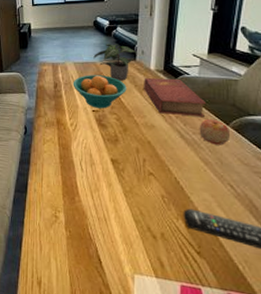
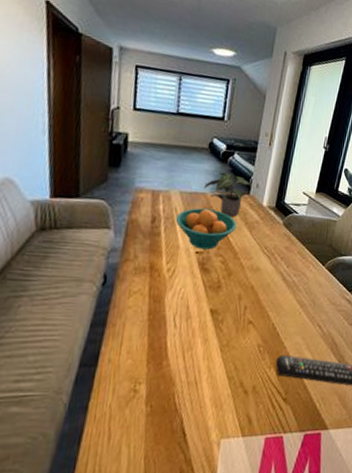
book: present [144,78,207,117] -> none [254,215,309,258]
apple: present [199,118,231,145] -> none [299,259,325,286]

